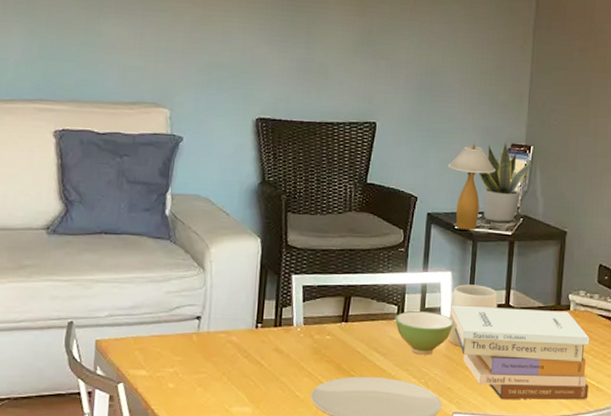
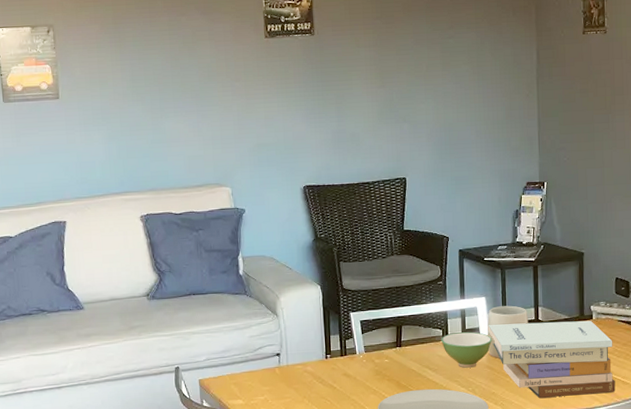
table lamp: present [447,140,496,230] -> none [472,183,516,261]
potted plant: present [479,141,532,224] -> none [500,180,547,252]

